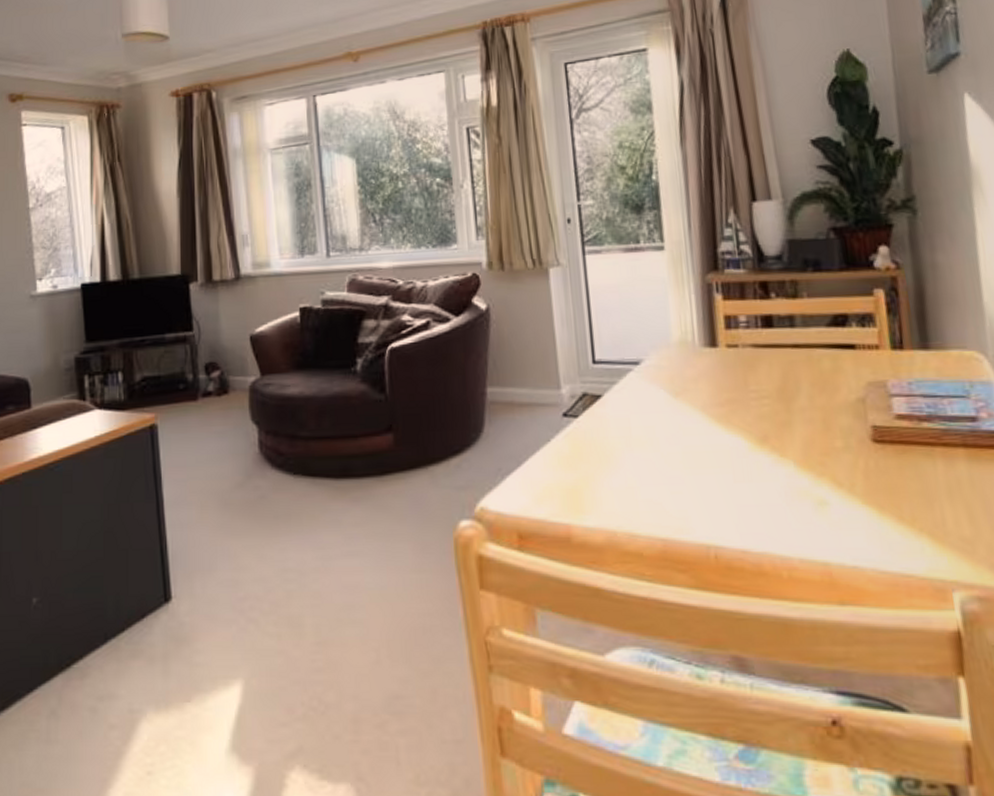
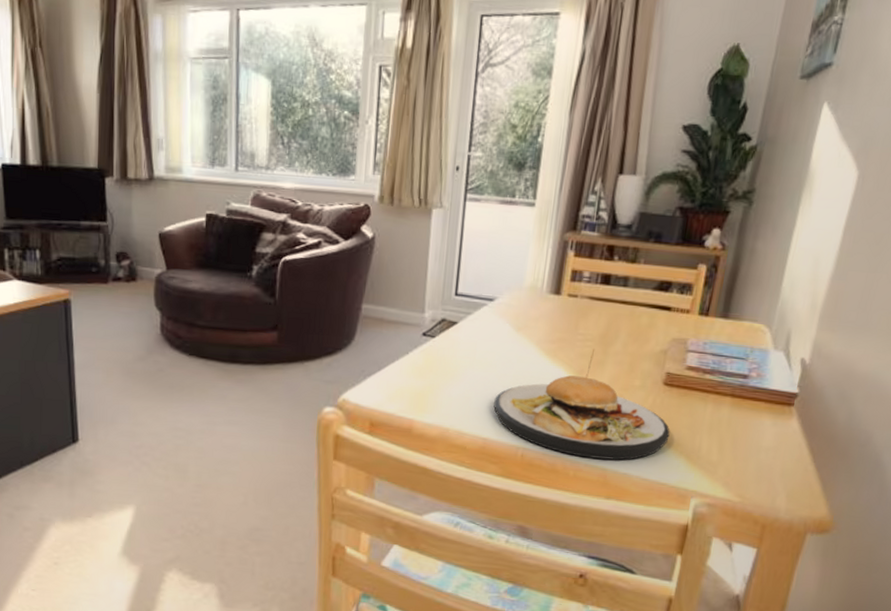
plate: none [665,407,900,551] -> present [493,349,670,460]

